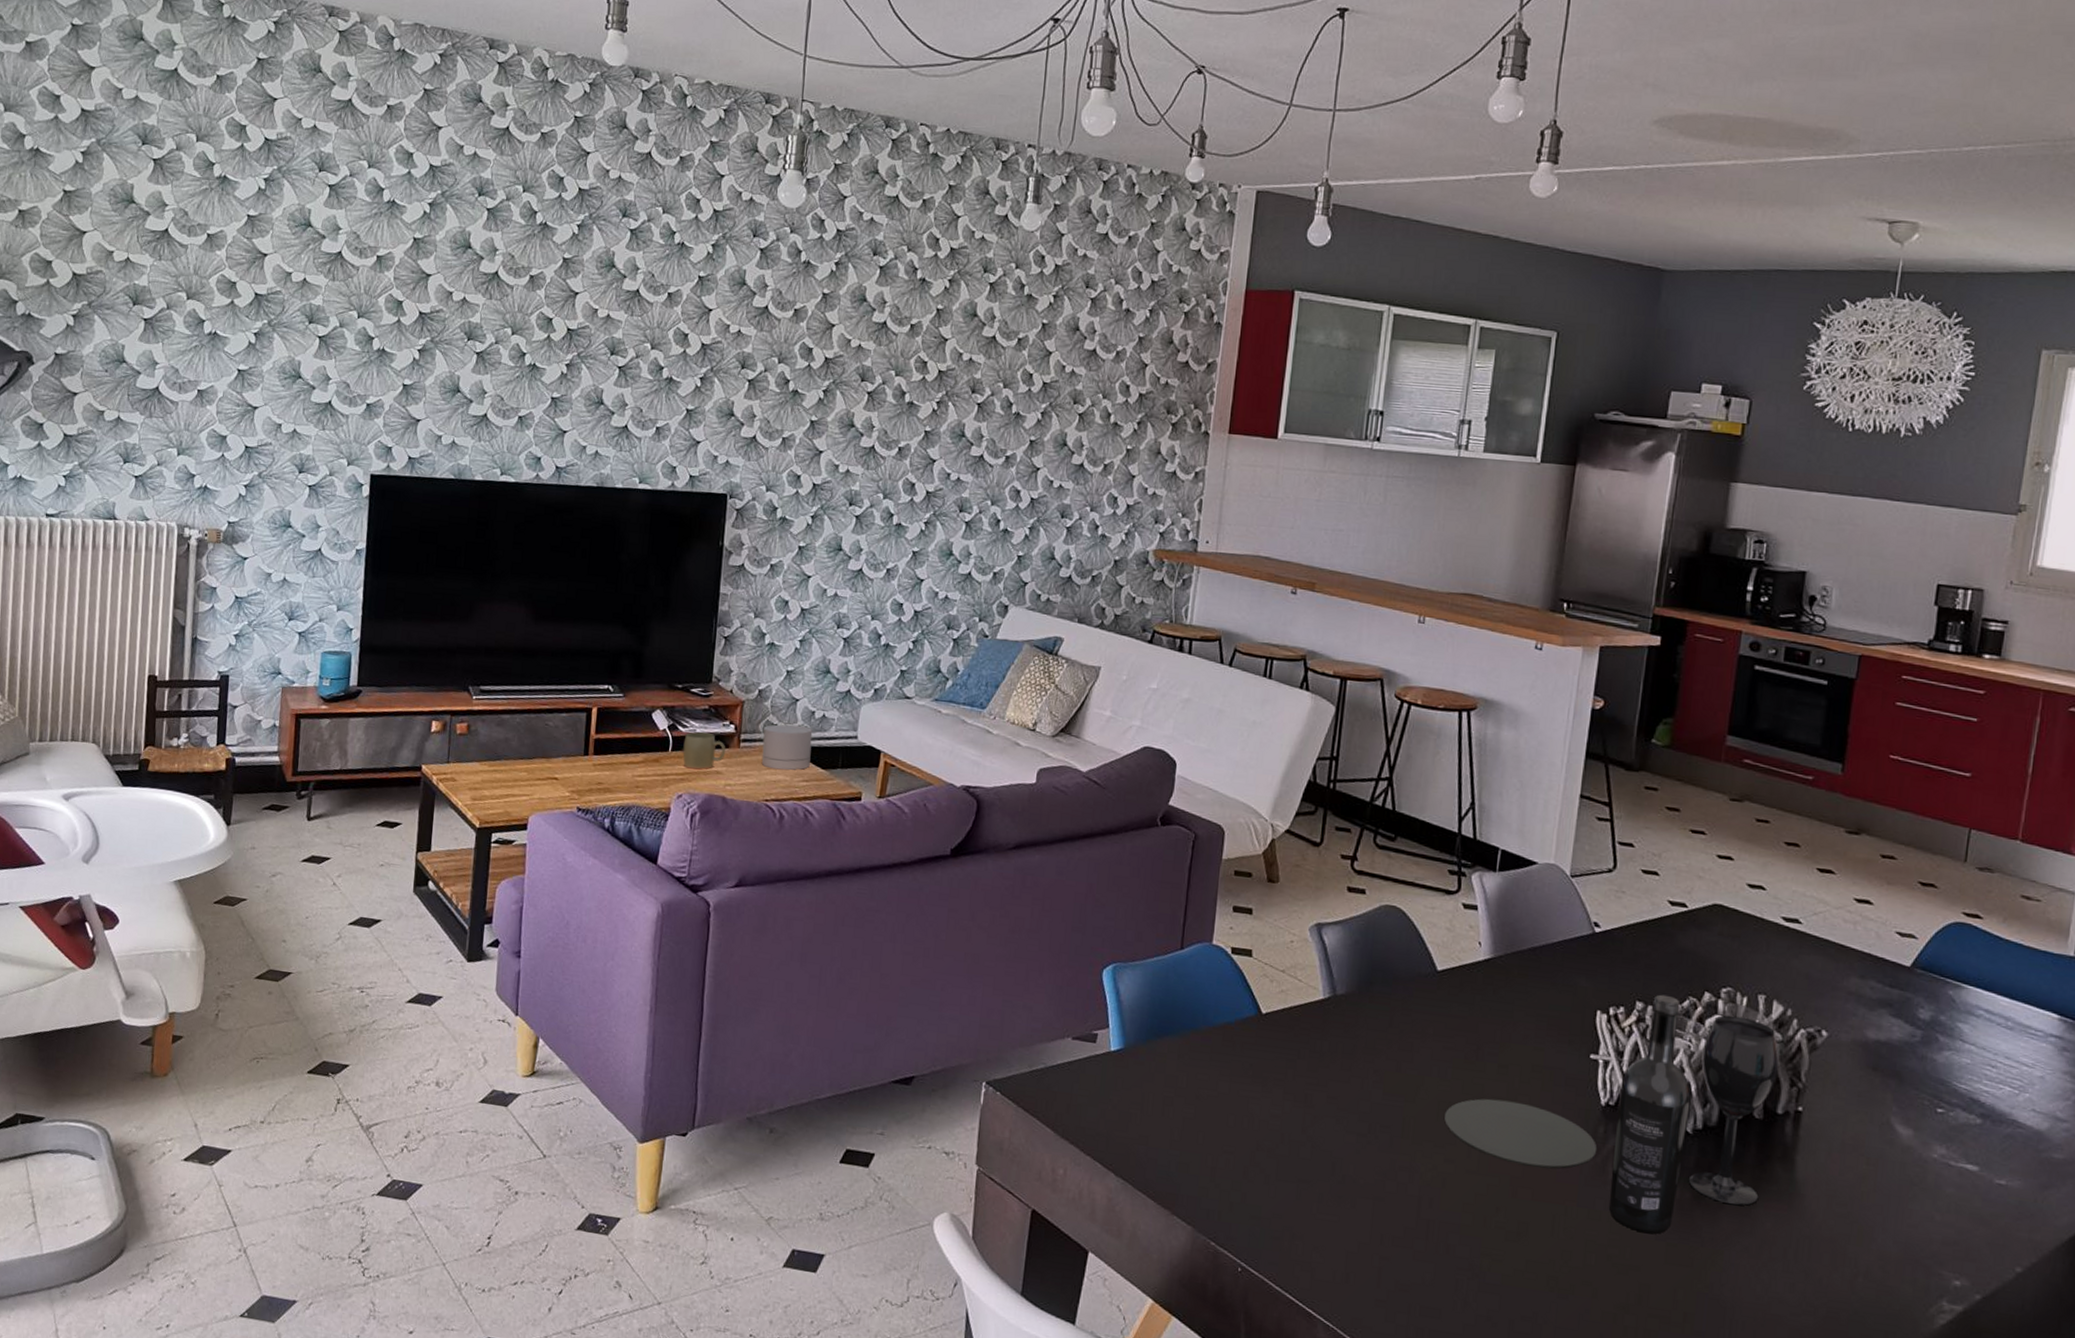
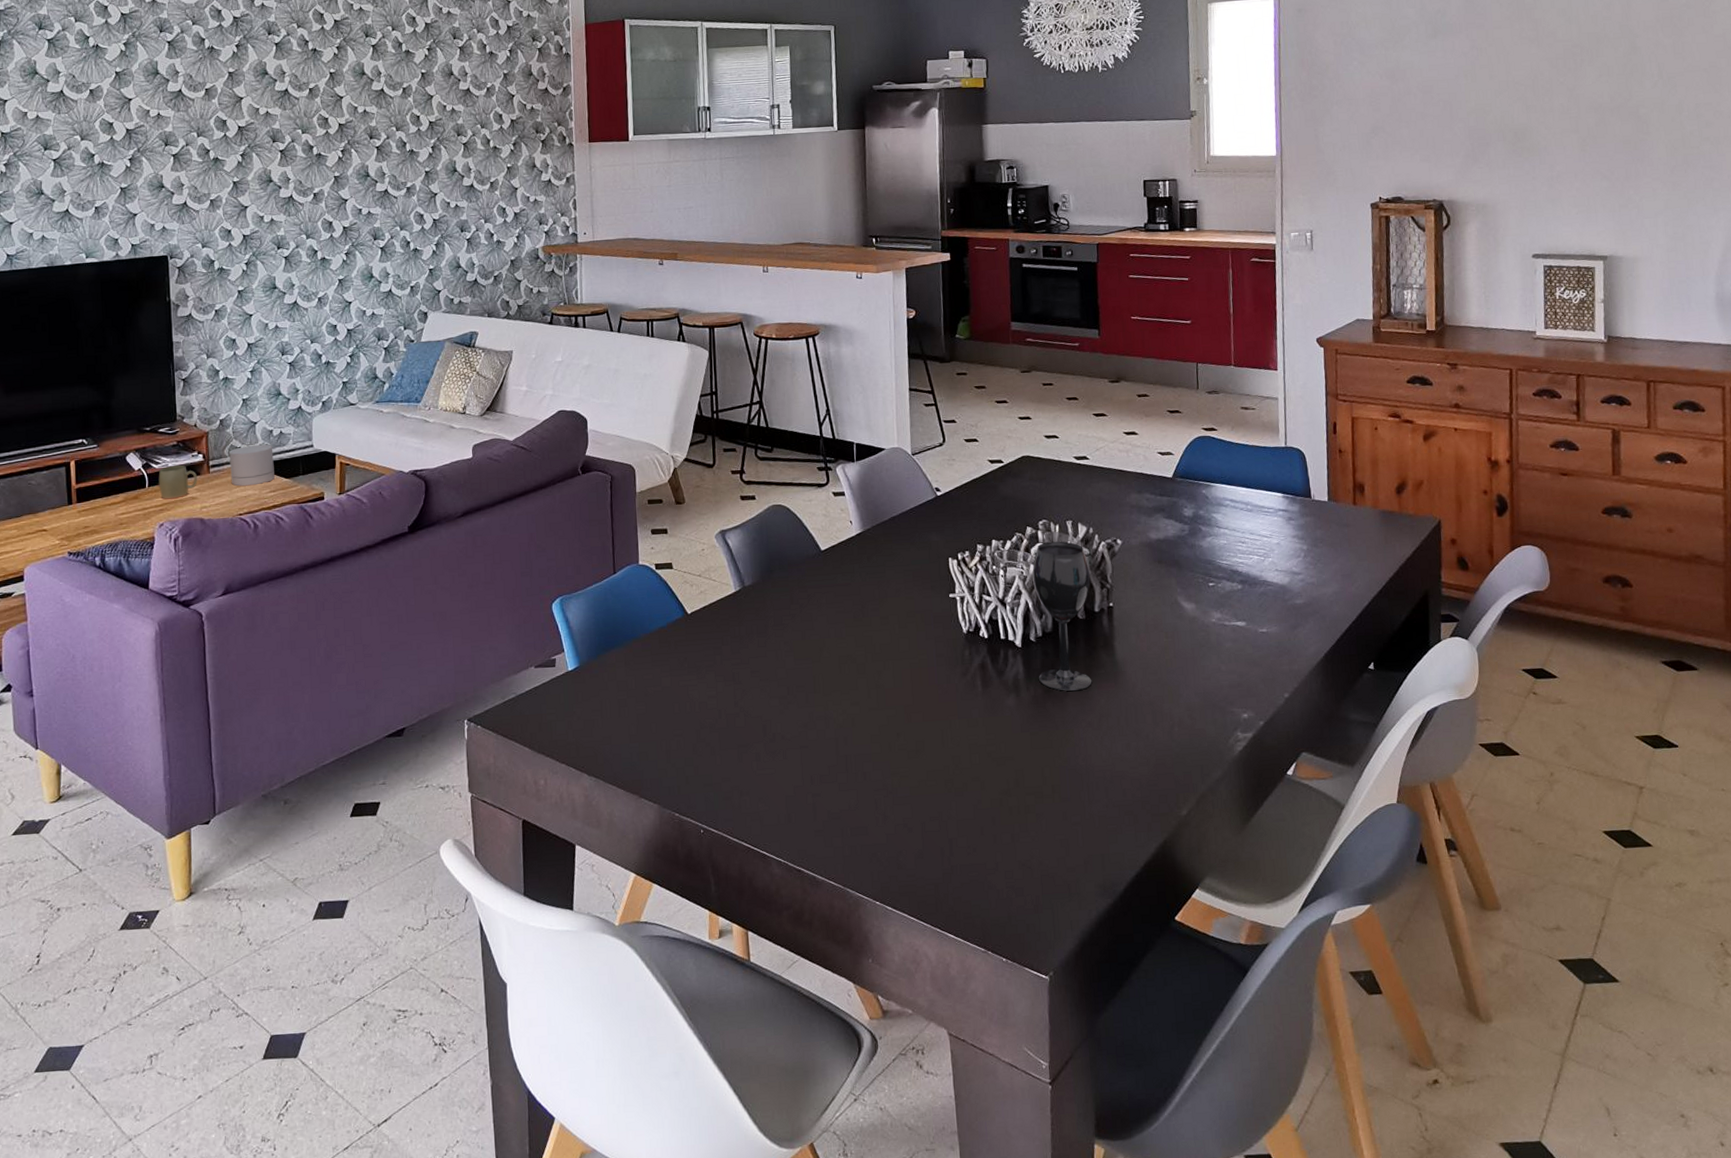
plate: present [1444,1098,1598,1169] -> none [845,644,967,695]
wine bottle: present [1608,994,1691,1234] -> none [976,535,1032,729]

